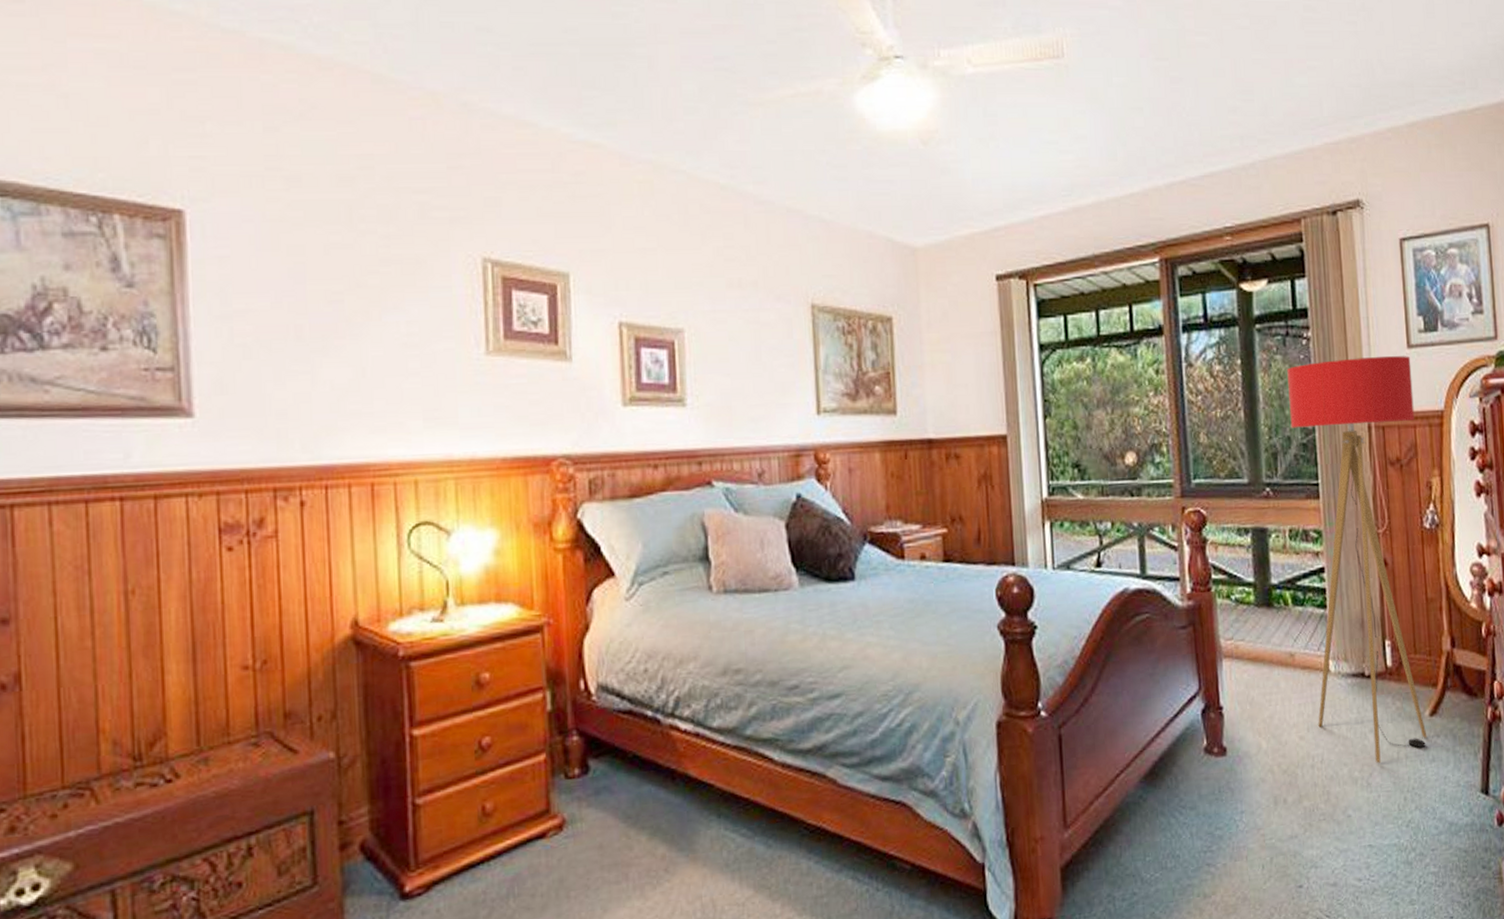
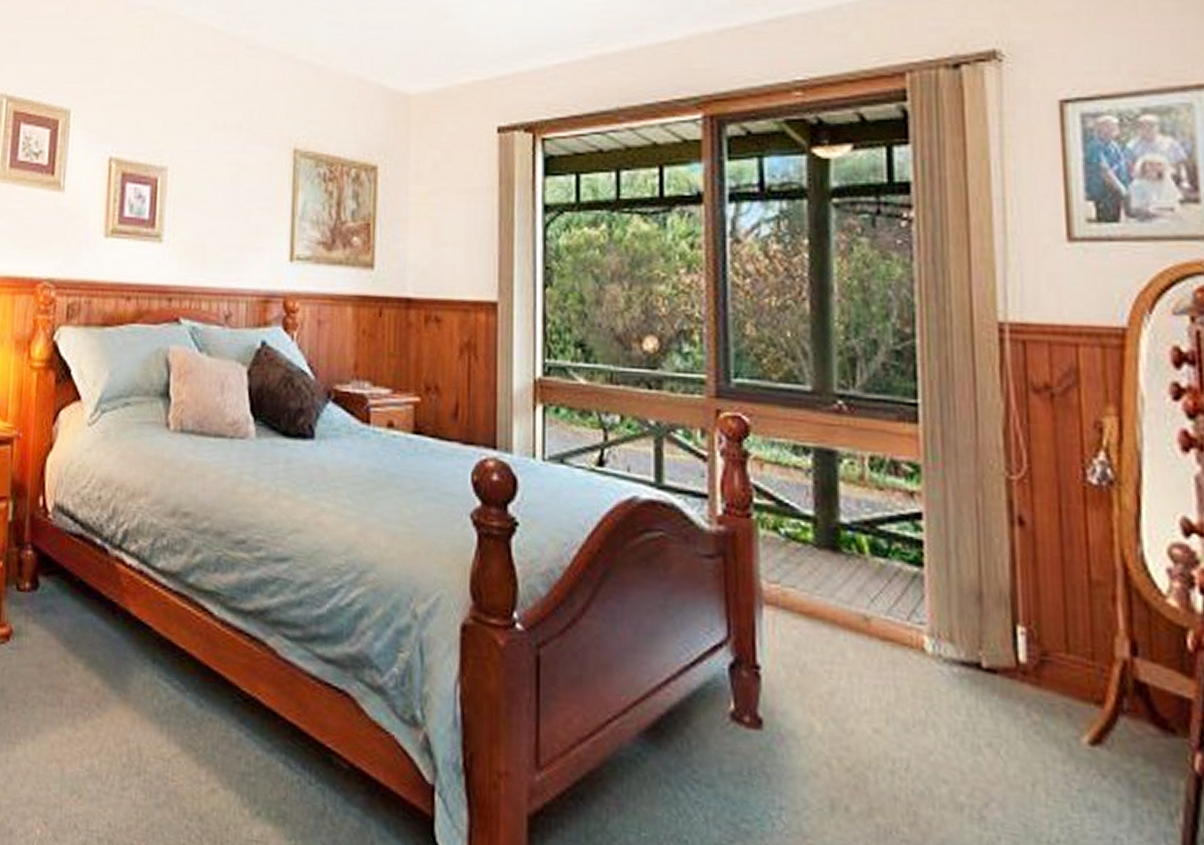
floor lamp: present [1287,355,1427,764] -> none [876,248,1085,794]

